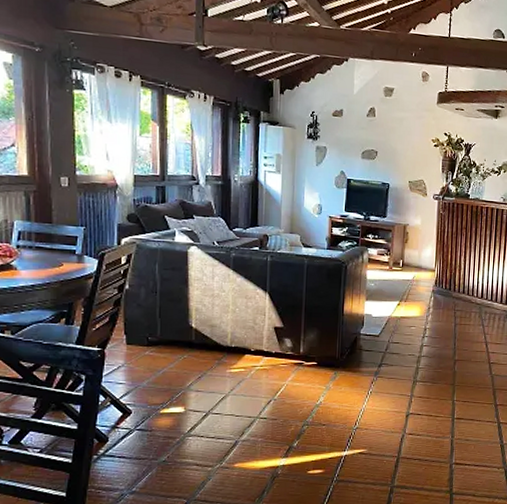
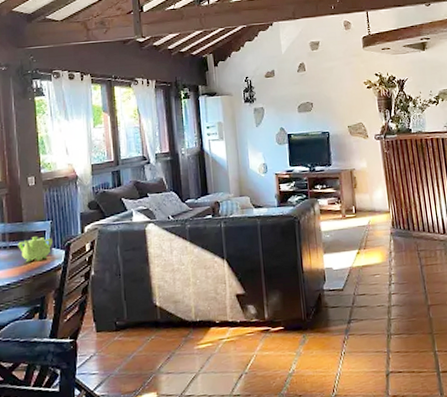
teapot: none [45,241,85,267] -> present [18,236,53,263]

